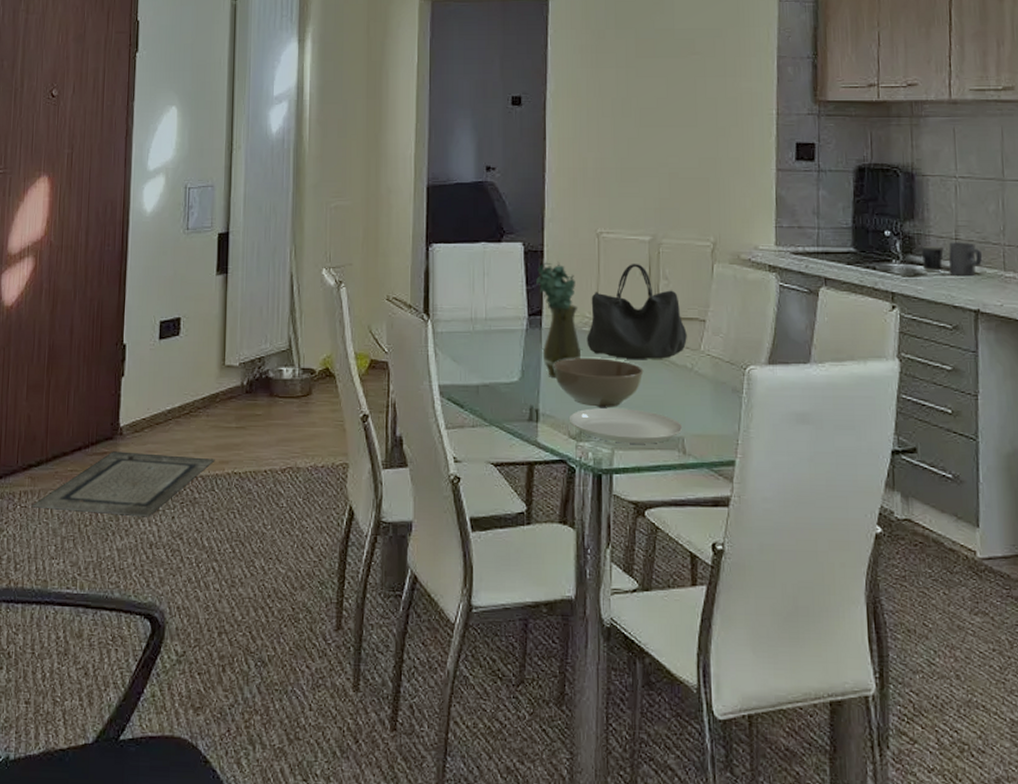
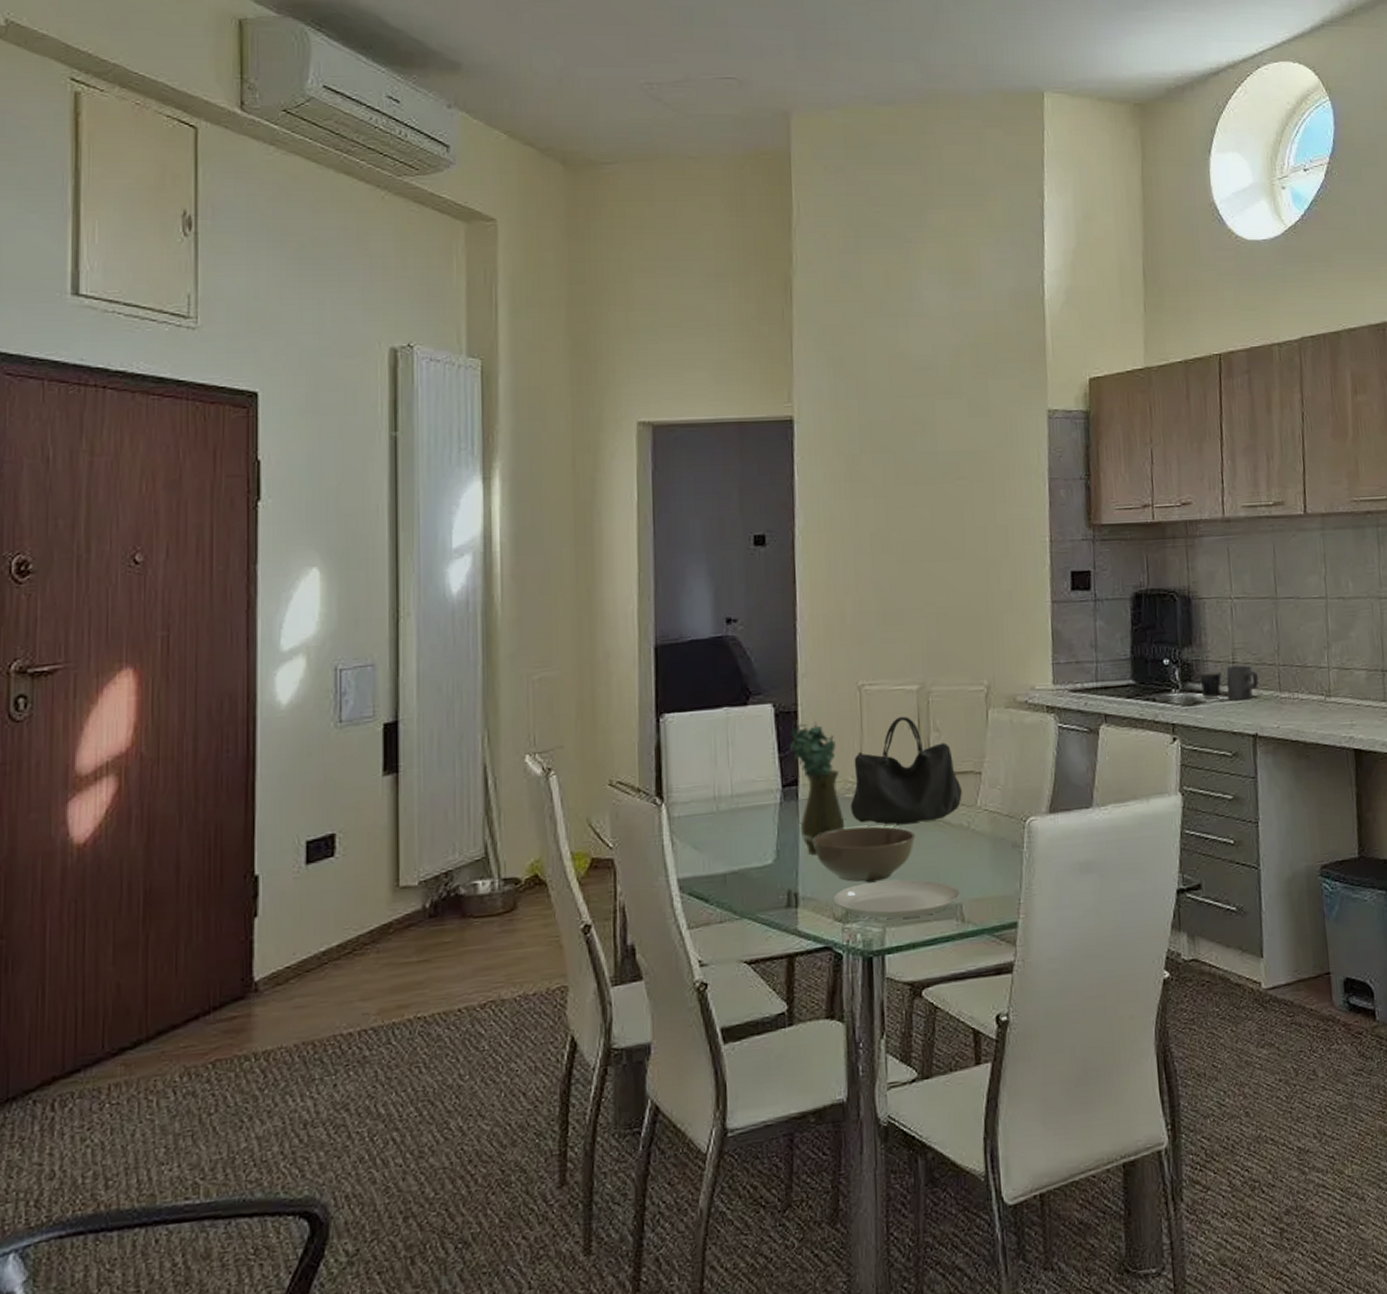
doormat: present [31,451,215,517] -> none [127,1004,390,1103]

